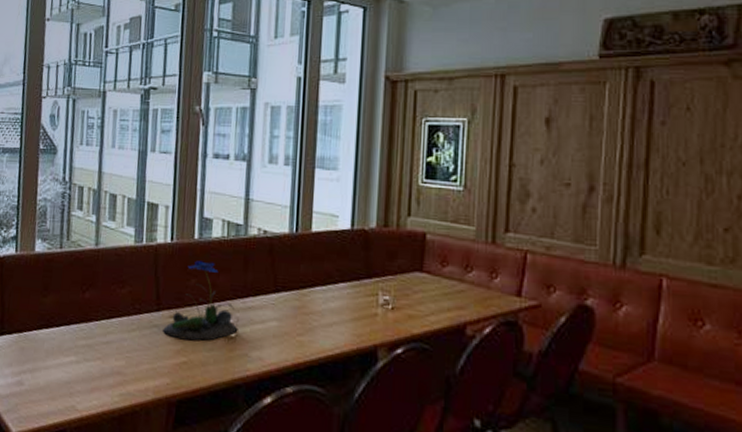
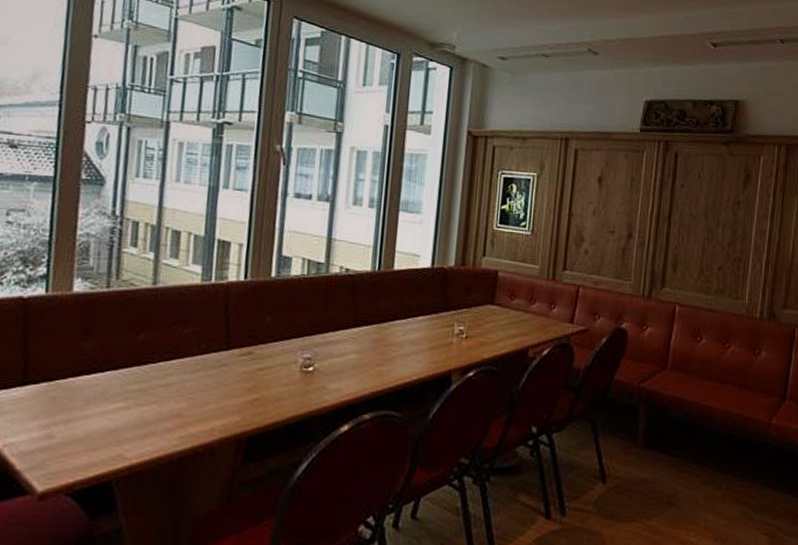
flower: present [163,261,238,341] -> none [232,298,316,378]

